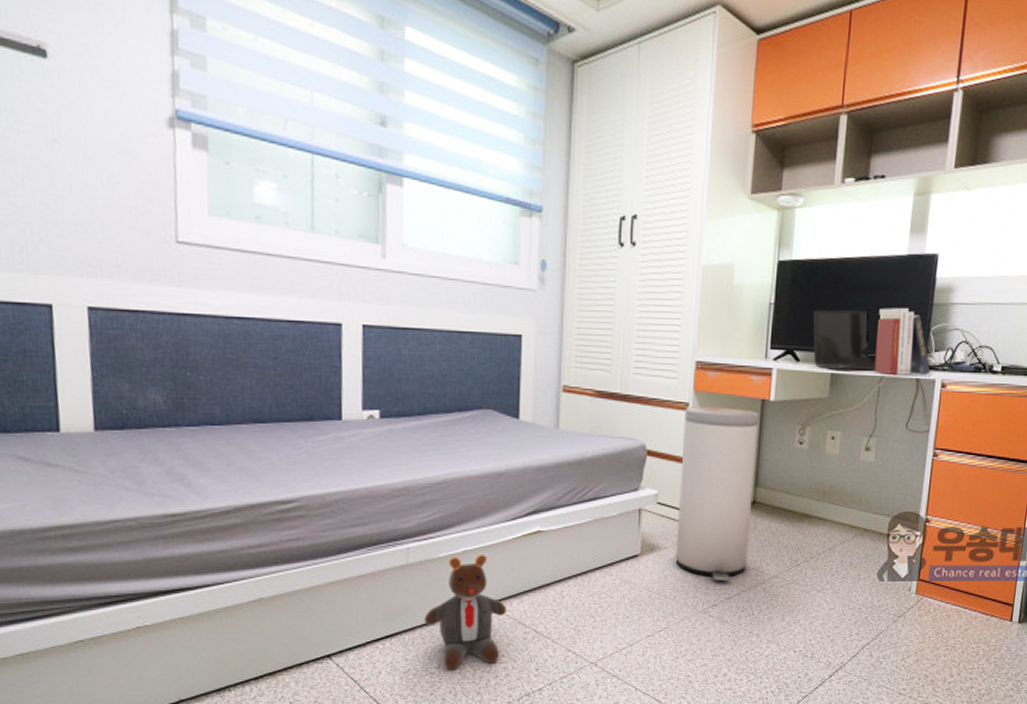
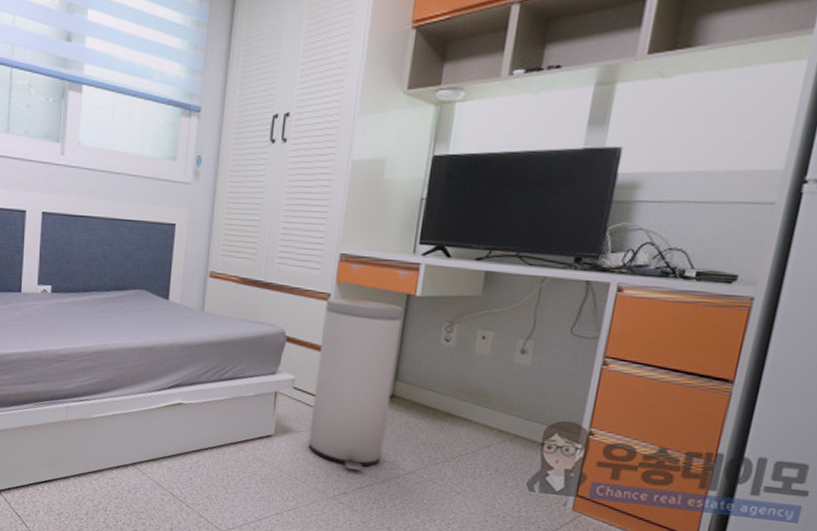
teddy bear: present [424,555,507,670] -> none [77,418,148,519]
laptop: present [812,309,881,371] -> none [466,205,547,271]
books: present [874,307,931,376] -> none [536,204,605,278]

